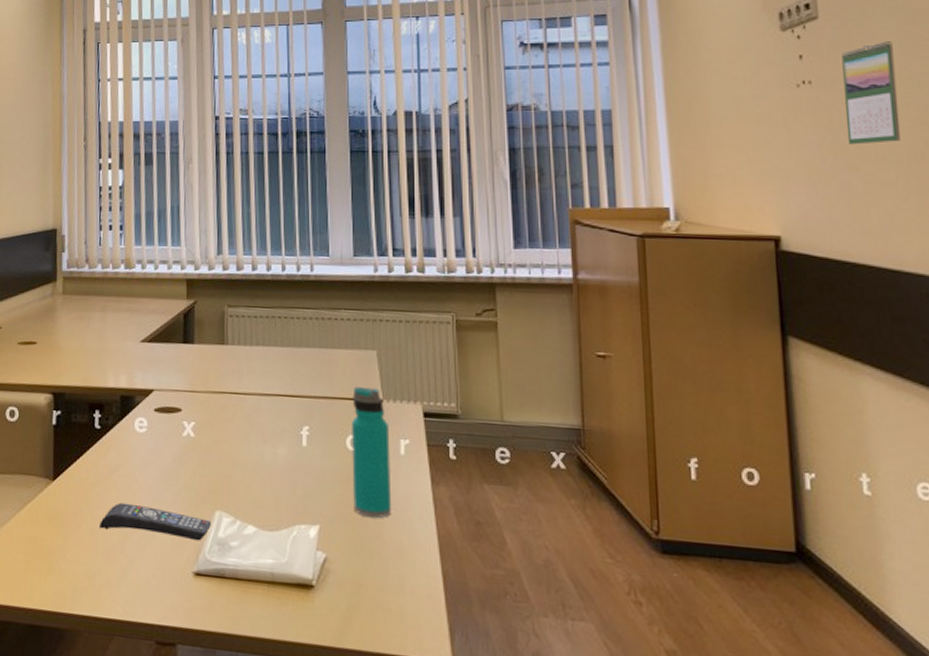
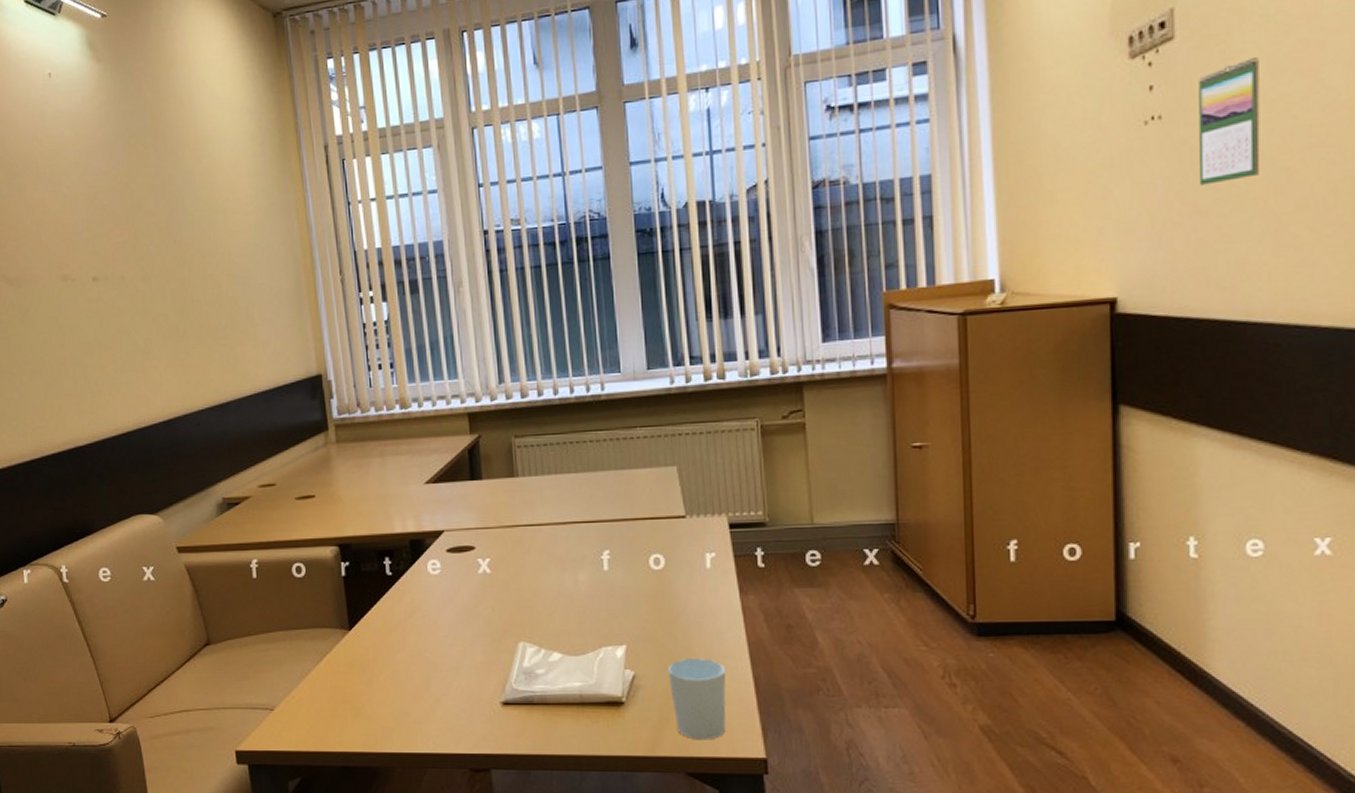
remote control: present [99,502,211,541] -> none [402,644,515,673]
water bottle: present [352,387,392,518] -> none [653,505,700,632]
cup: none [359,545,415,636] -> present [668,657,726,740]

